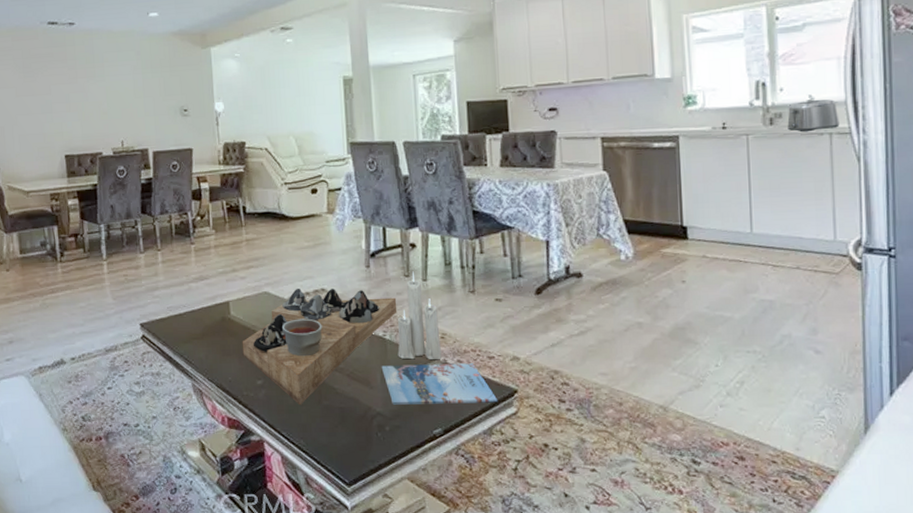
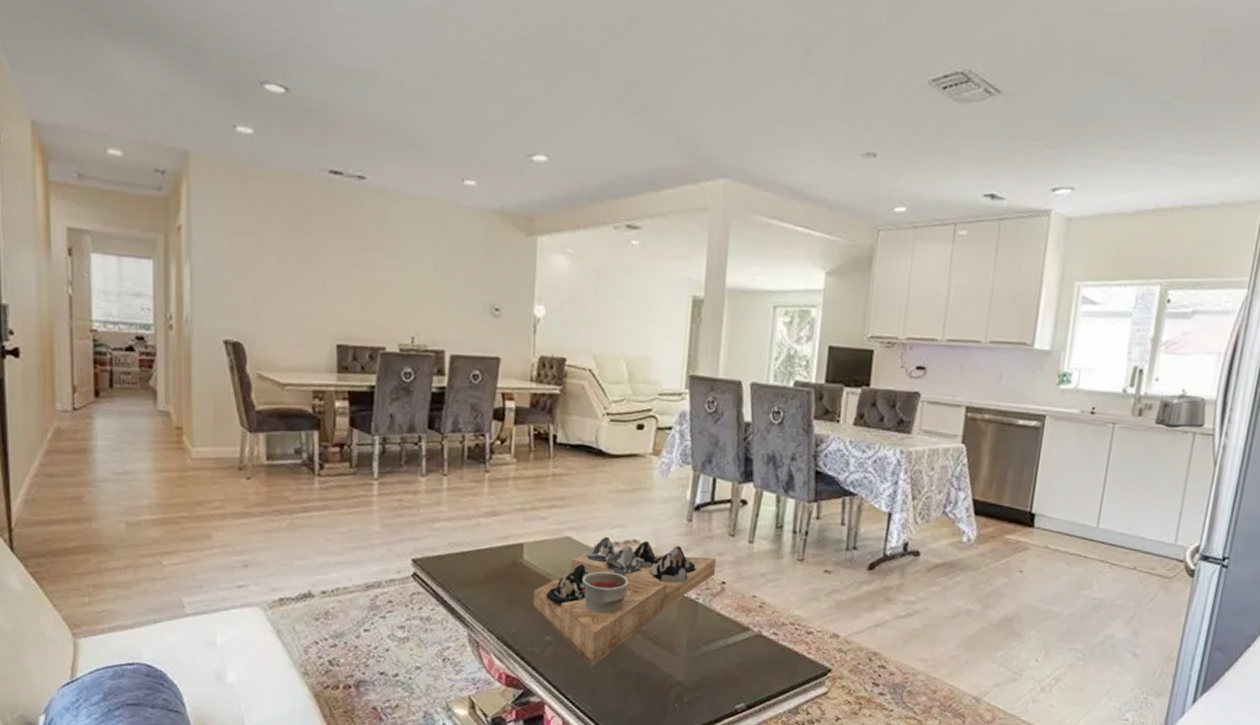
magazine: present [381,363,498,405] -> none [688,631,810,681]
candle: present [397,271,443,360] -> none [709,531,760,631]

